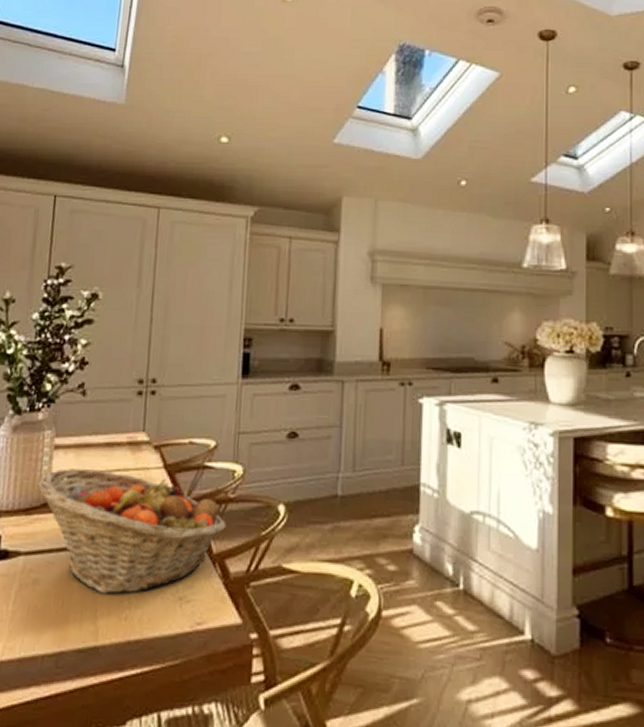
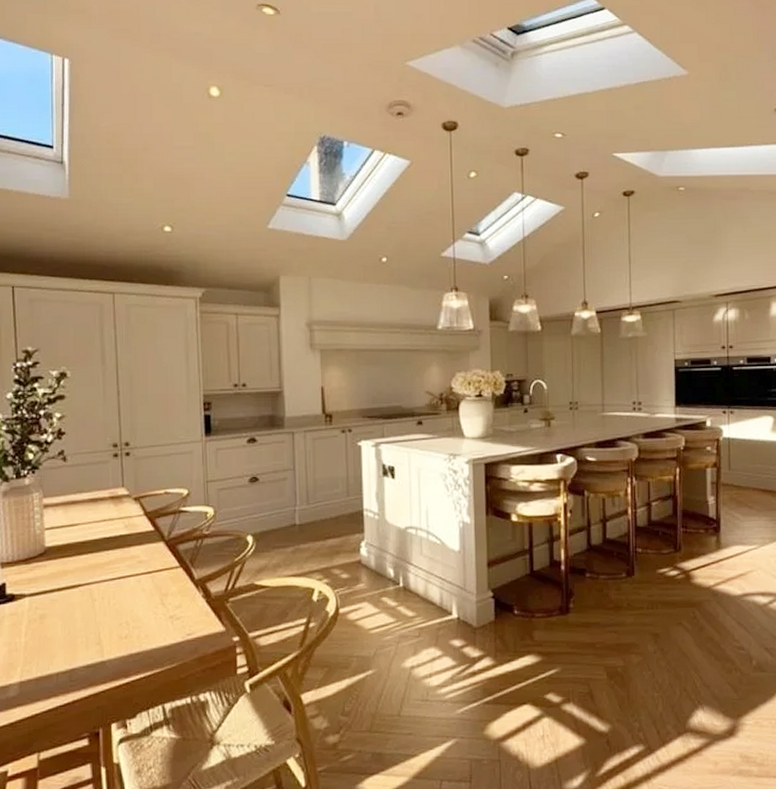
fruit basket: present [37,468,227,595] -> none [33,521,204,620]

